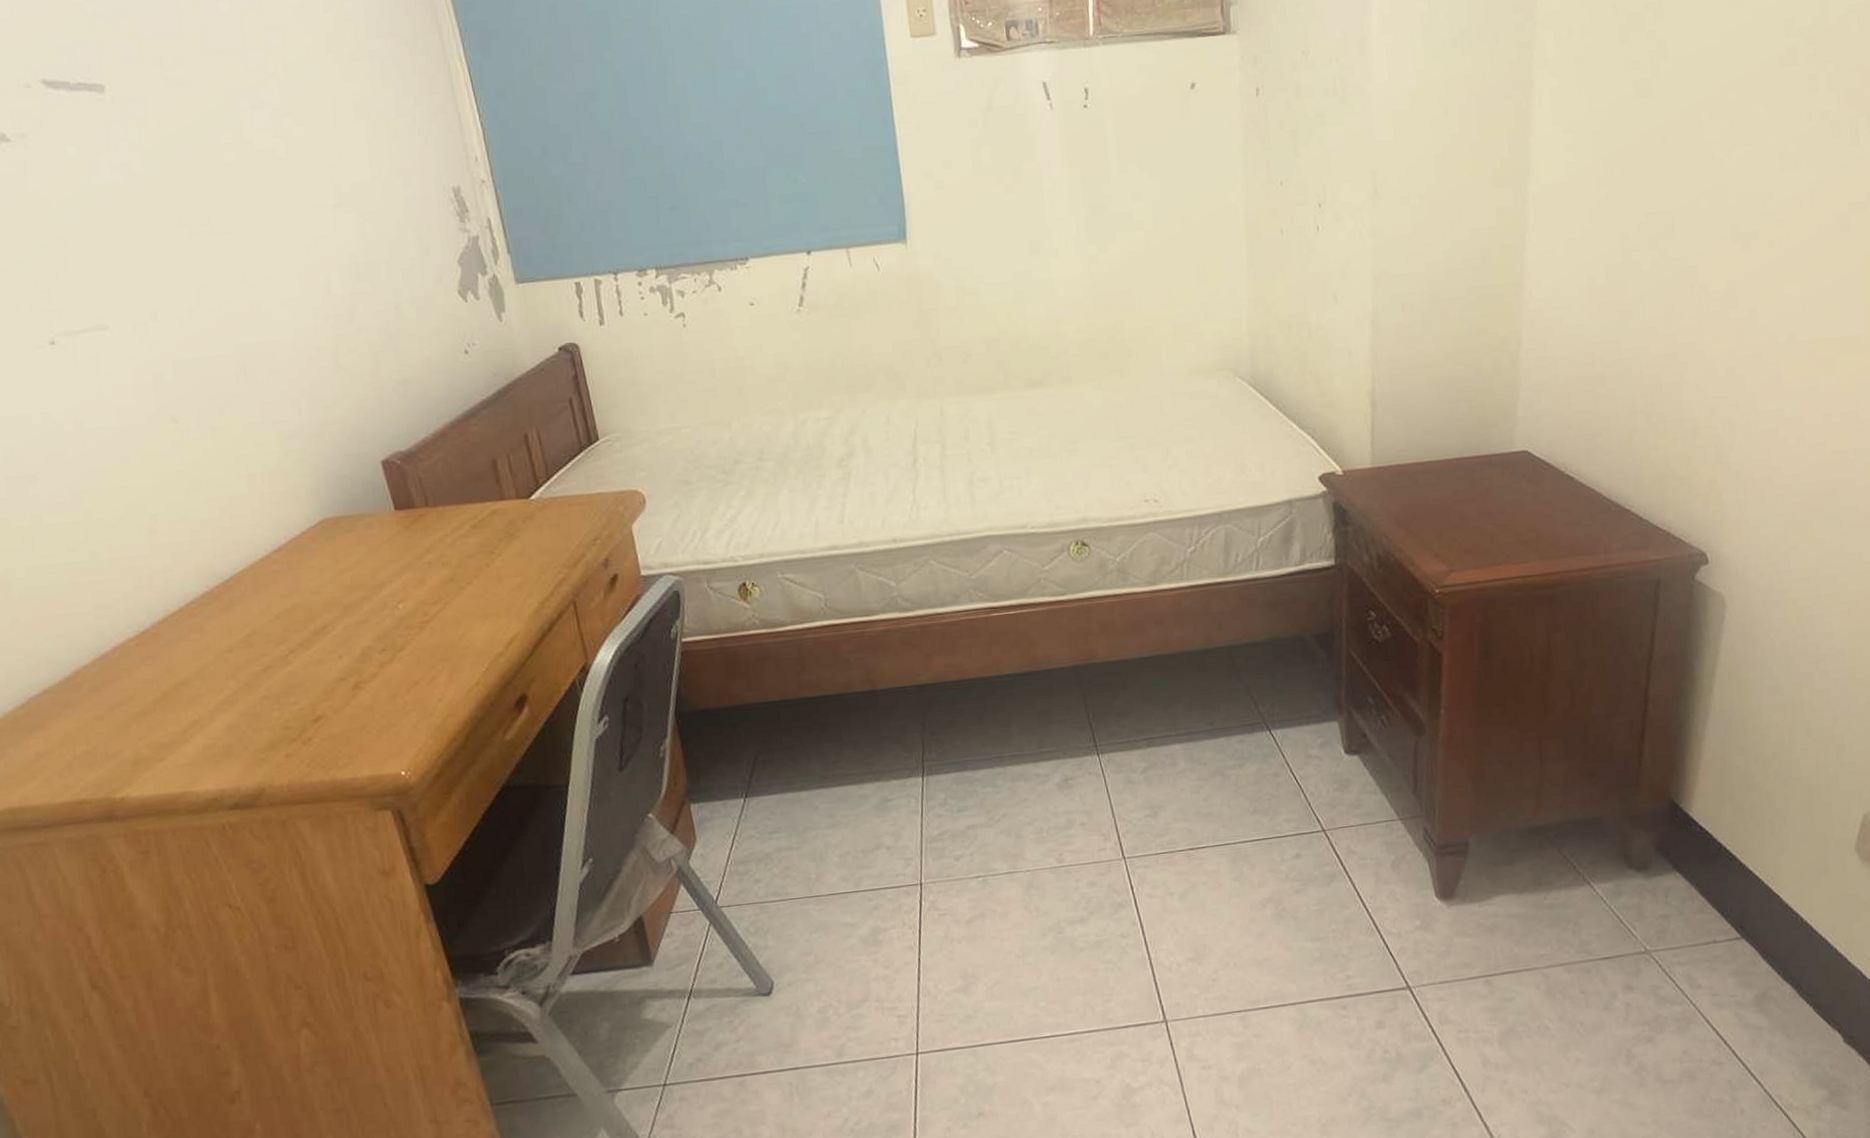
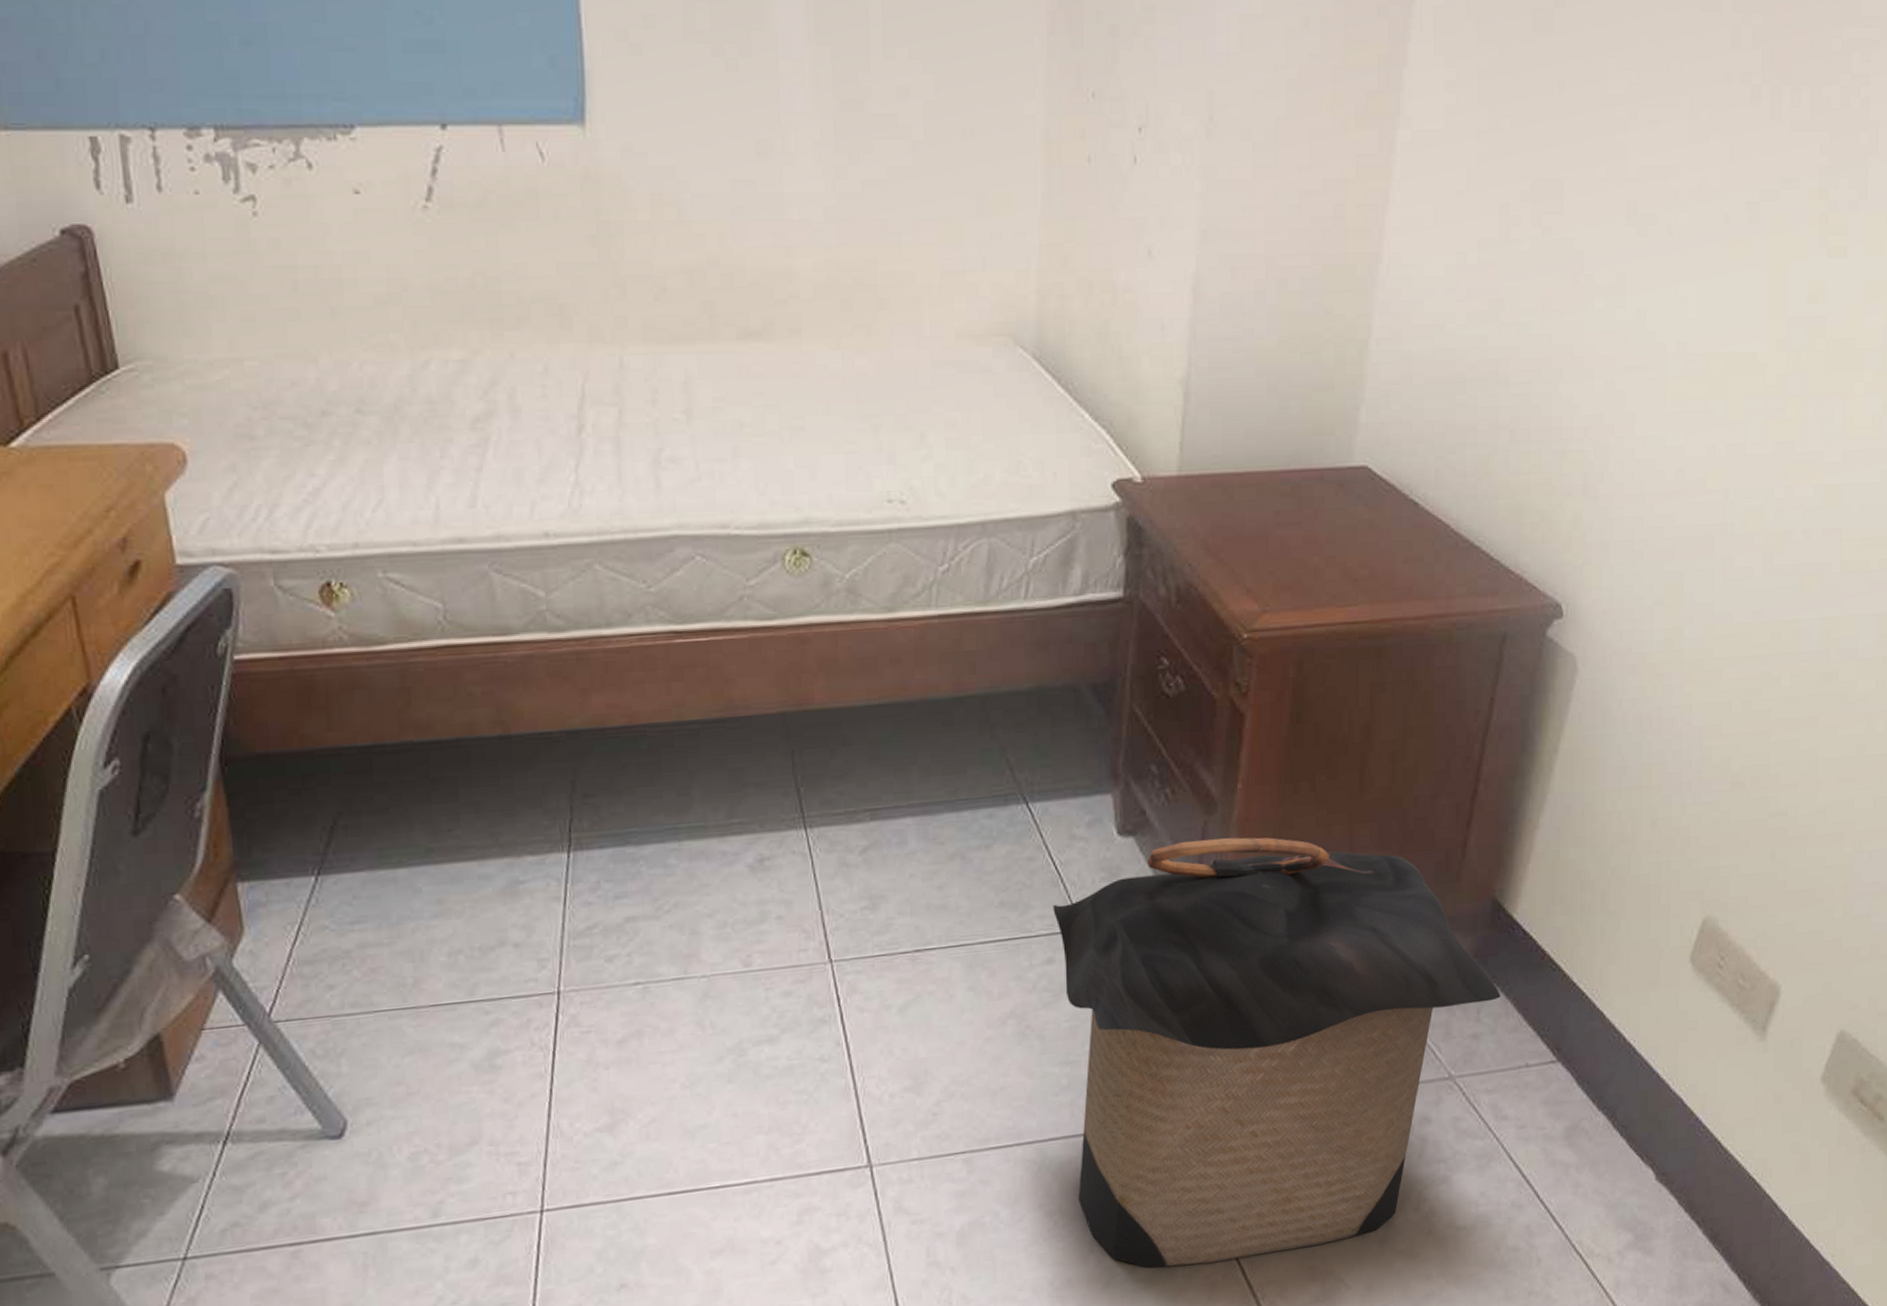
laundry hamper: none [1297,753,1685,1110] -> present [1053,837,1500,1268]

